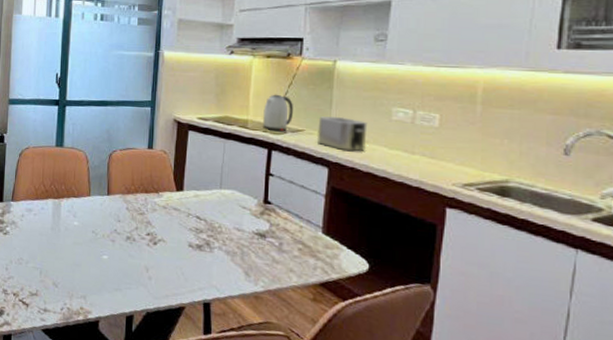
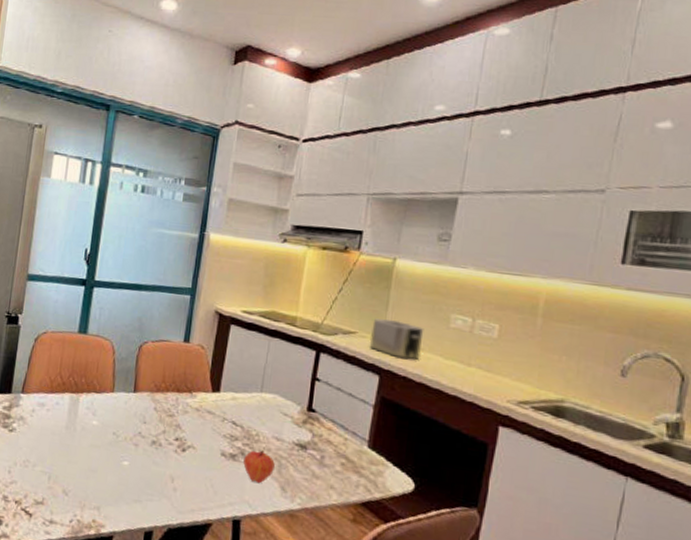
fruit: none [209,239,238,270] -> present [243,449,275,484]
kettle: present [263,94,293,132] -> none [312,290,347,333]

